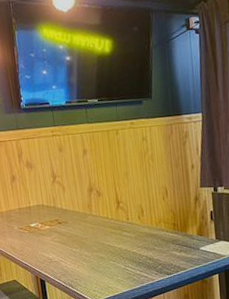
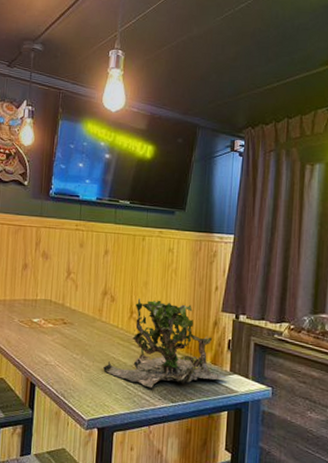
plant: none [101,186,214,266] -> present [103,298,227,388]

